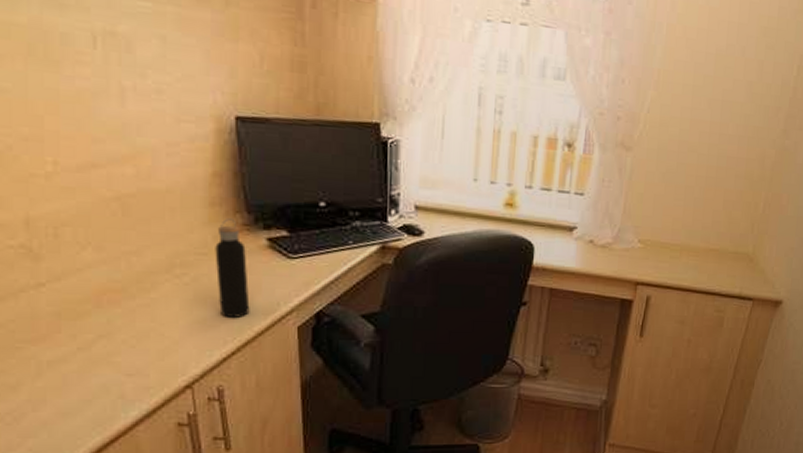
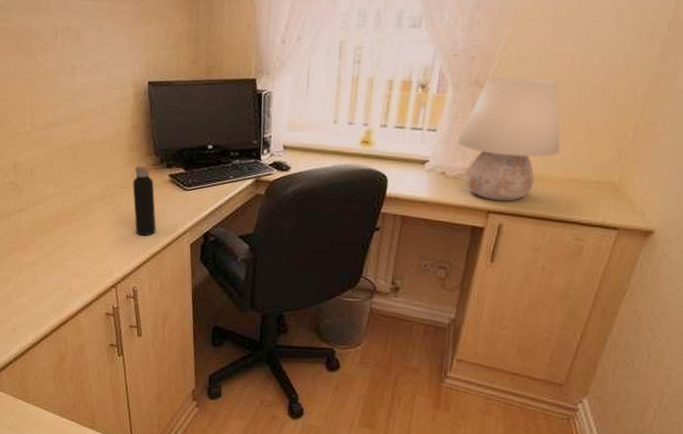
table lamp: none [604,141,701,273] -> present [457,77,560,202]

